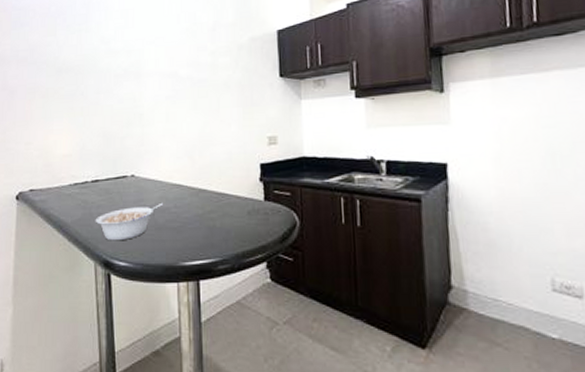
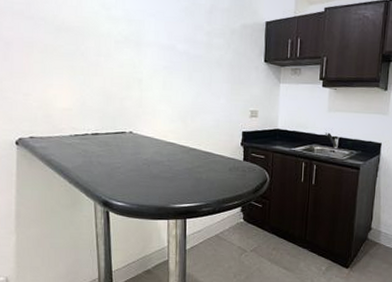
legume: present [95,202,163,241] -> none [95,156,158,186]

